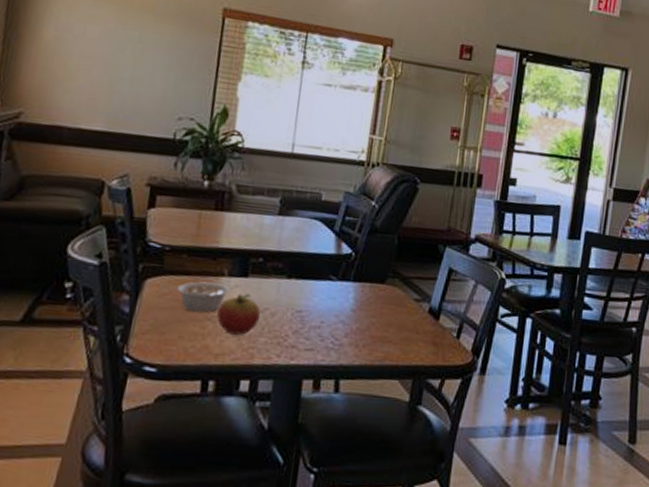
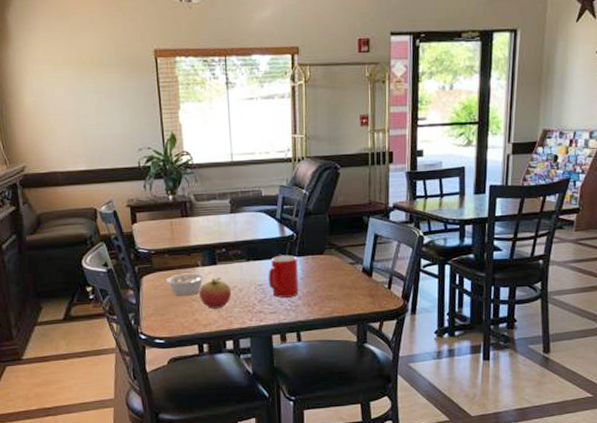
cup: none [310,277,352,333] -> present [268,255,299,298]

